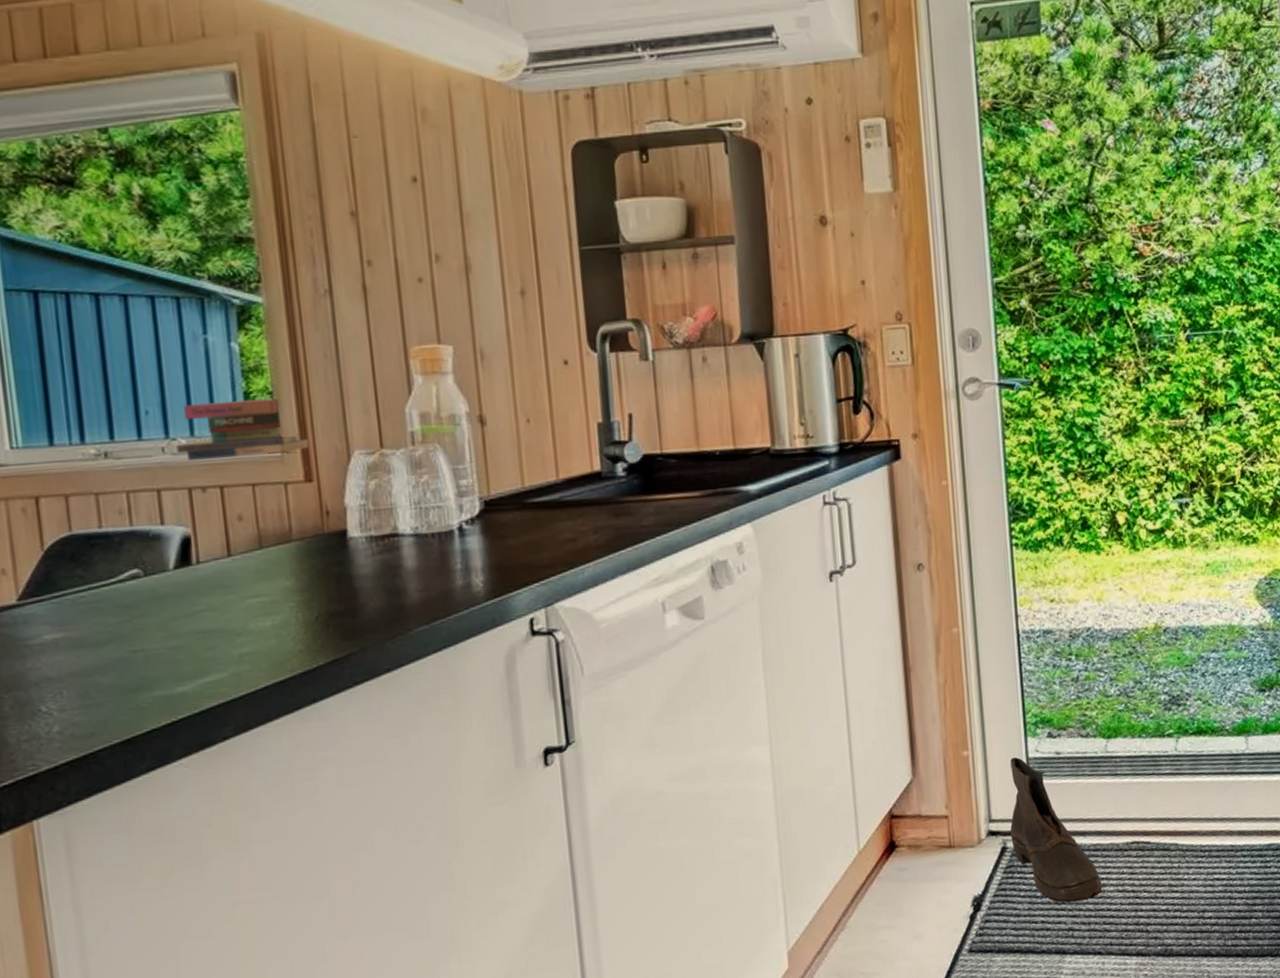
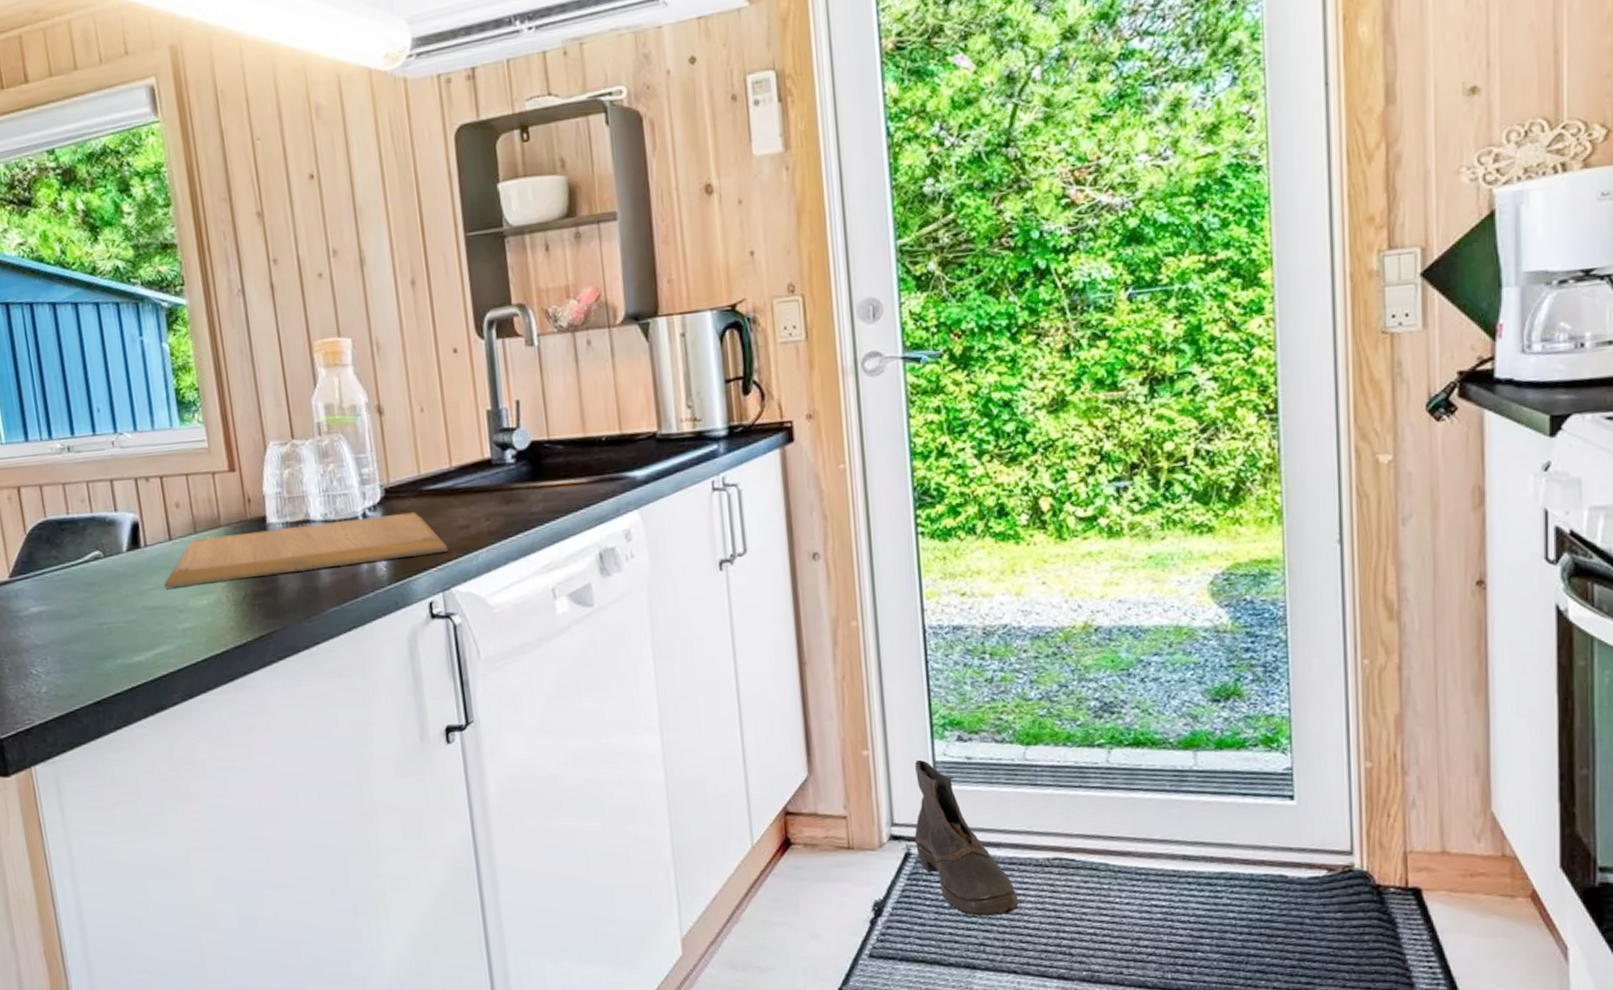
books: present [176,398,309,460] -> none [123,394,231,453]
chopping board: none [219,525,553,610] -> present [164,511,449,589]

